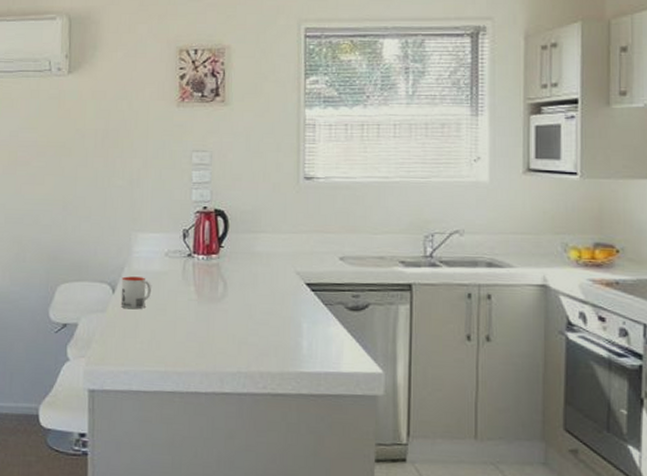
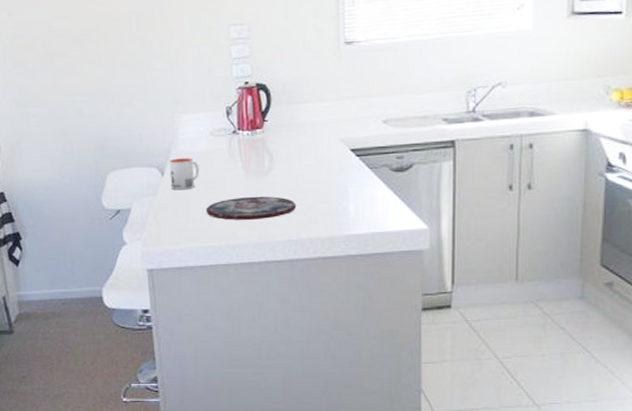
plate: none [154,322,248,347] -> present [206,196,297,220]

